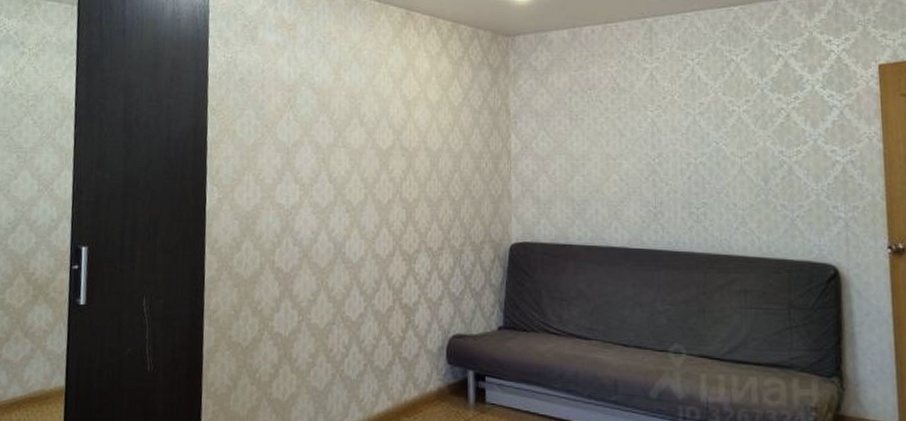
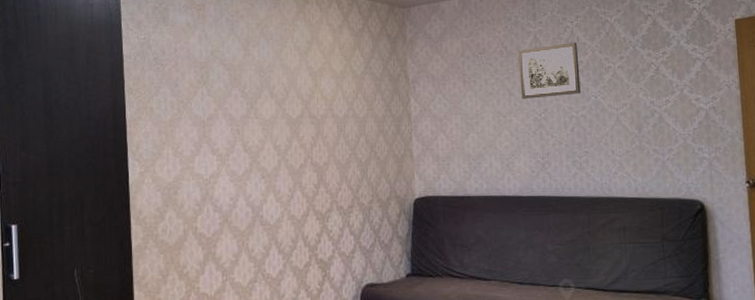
wall art: none [632,82,700,141] -> present [518,43,581,99]

